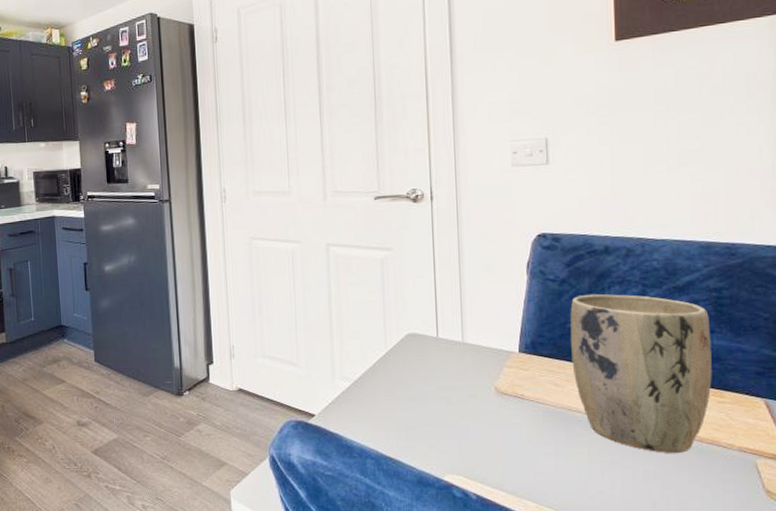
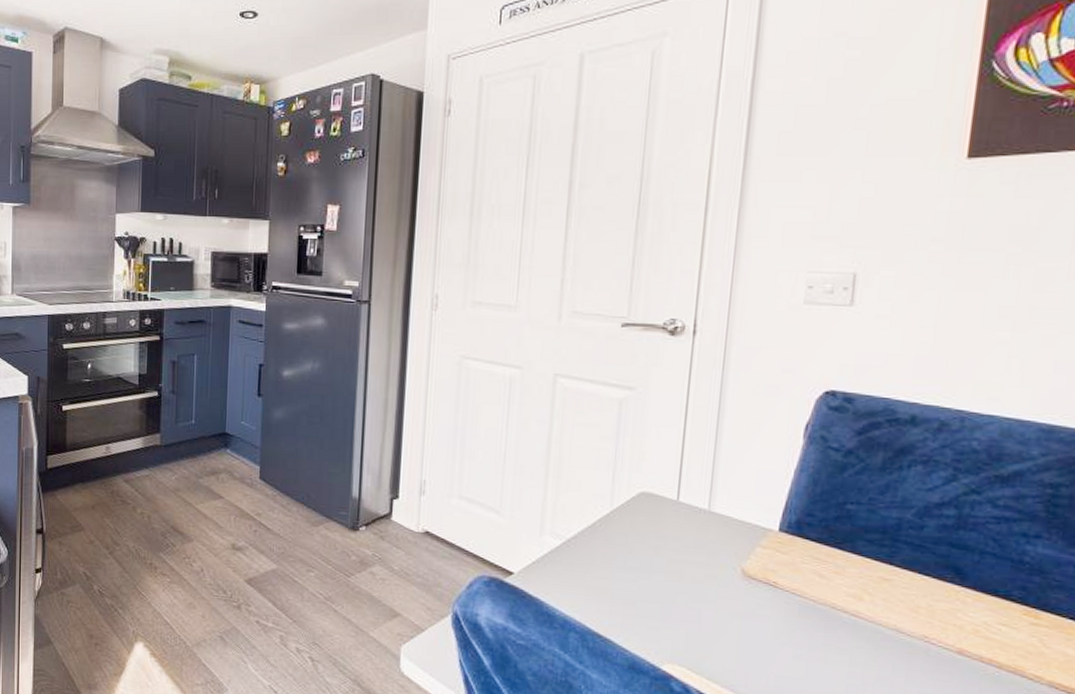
plant pot: present [570,294,712,453] -> none [845,471,1037,679]

